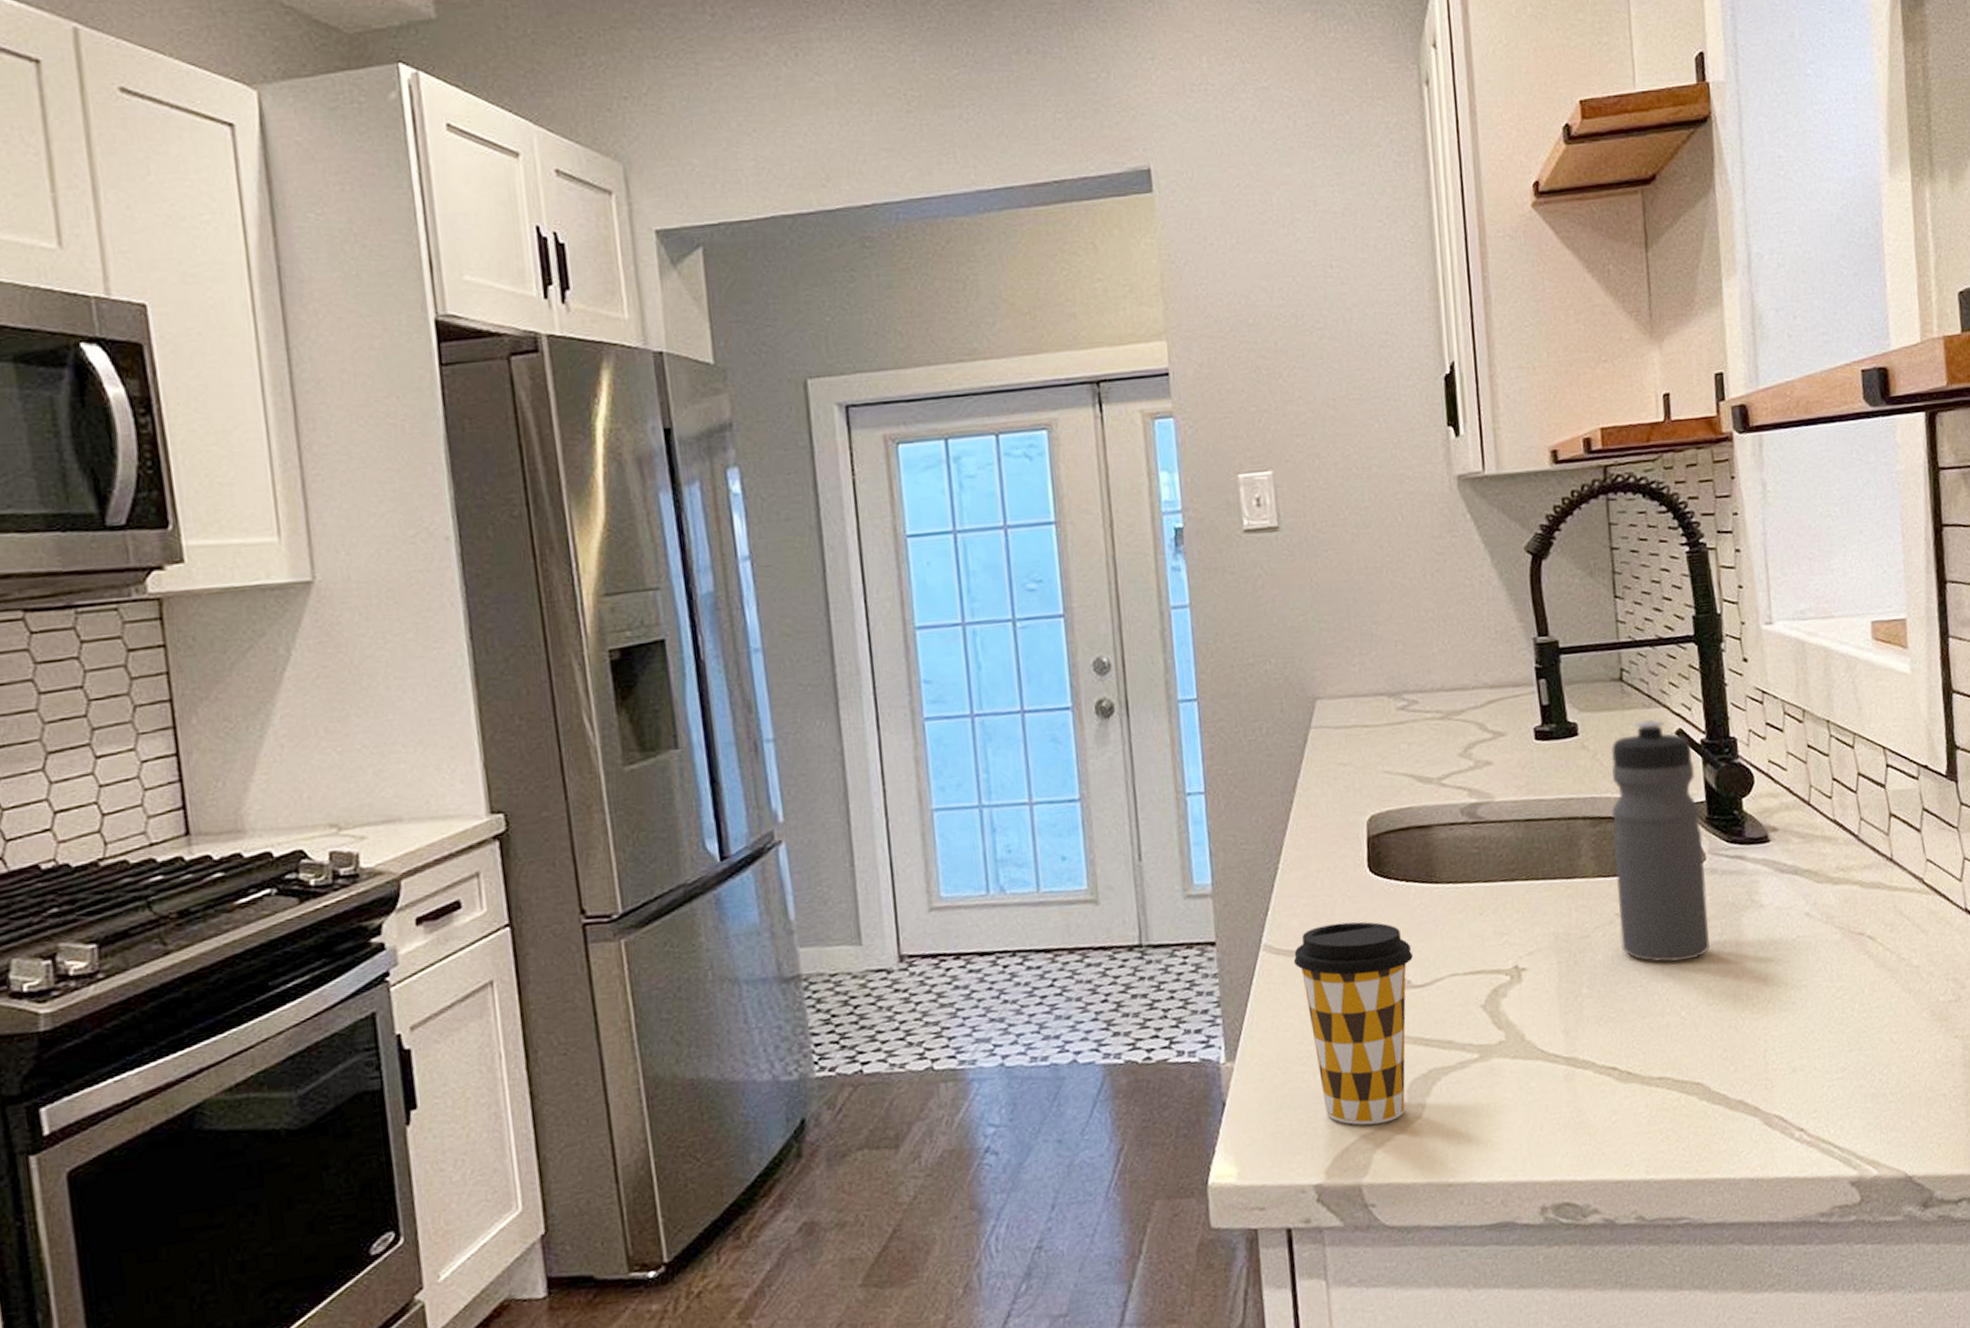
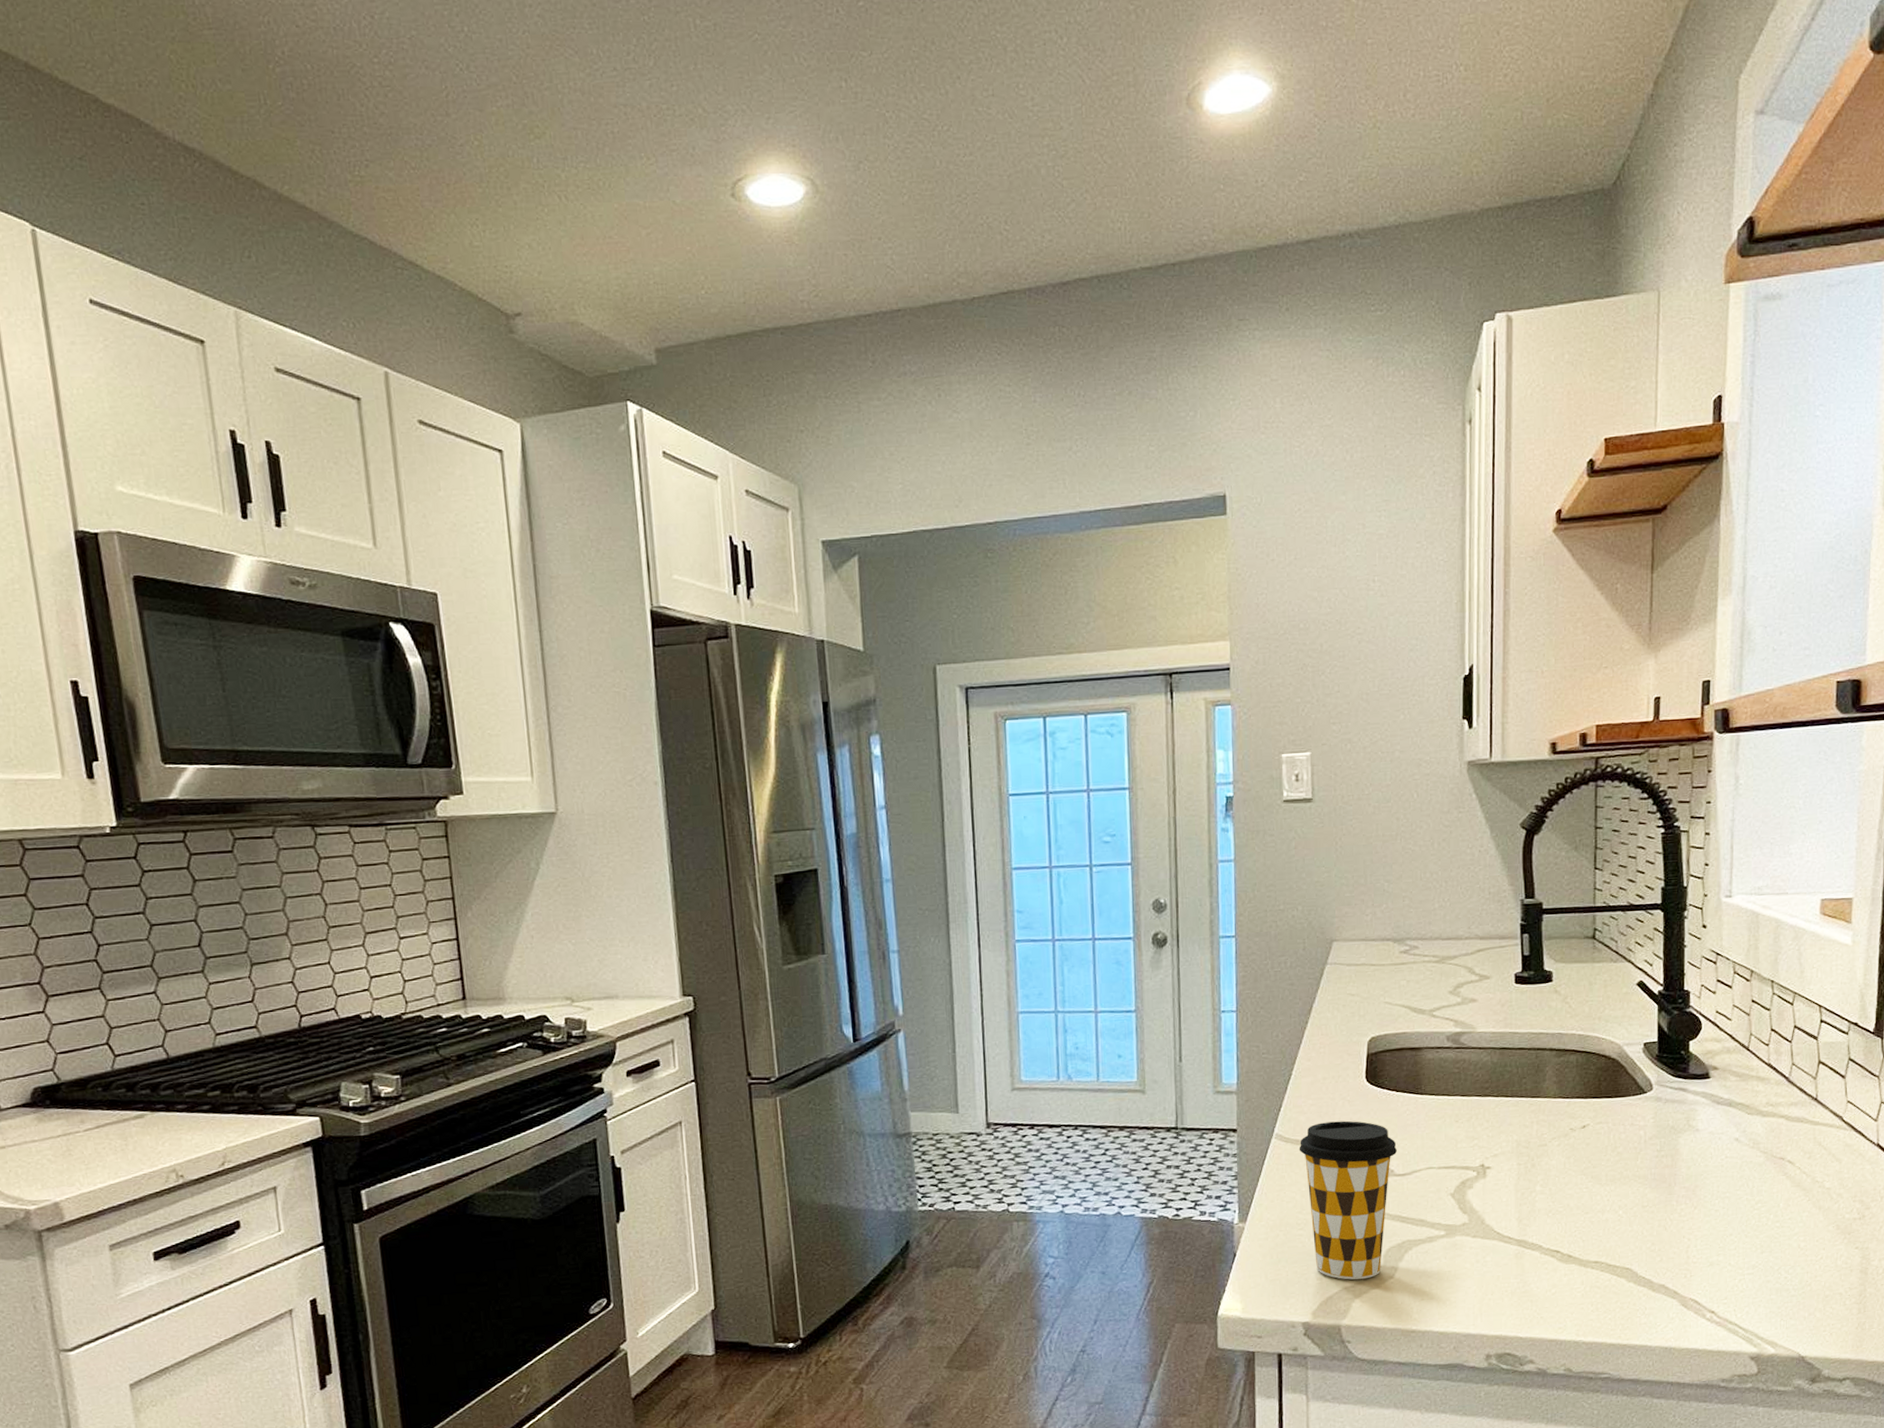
water bottle: present [1611,719,1710,962] -> none [1573,972,1652,1170]

